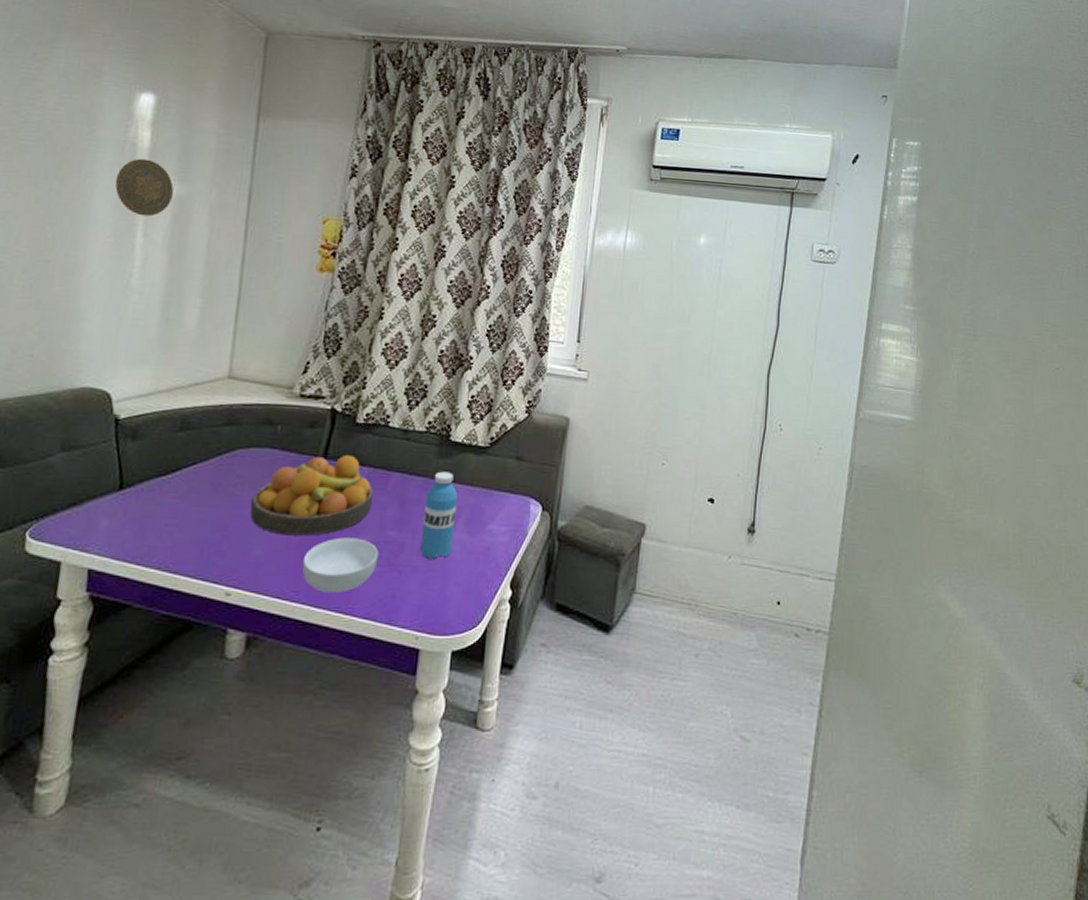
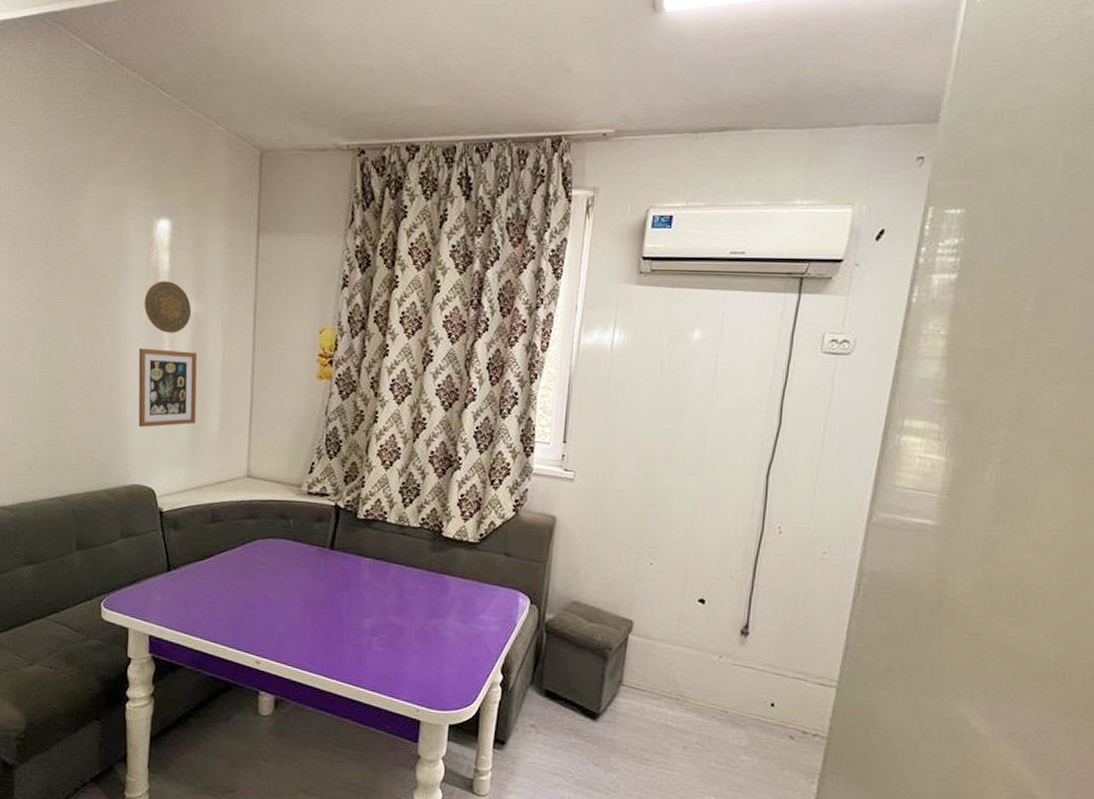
picture frame: none [95,231,178,321] -> present [138,348,198,427]
fruit bowl: present [250,454,374,536] -> none [271,546,375,617]
cereal bowl: present [302,537,379,592] -> none [317,619,382,667]
water bottle: present [420,471,458,559] -> none [418,564,451,642]

